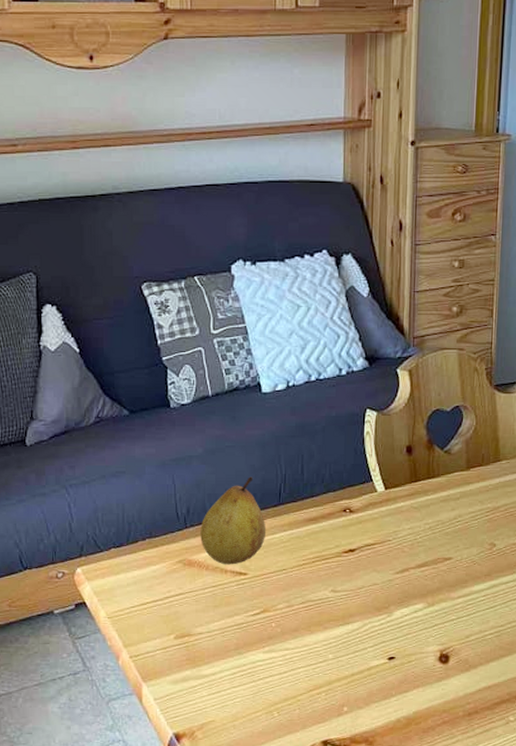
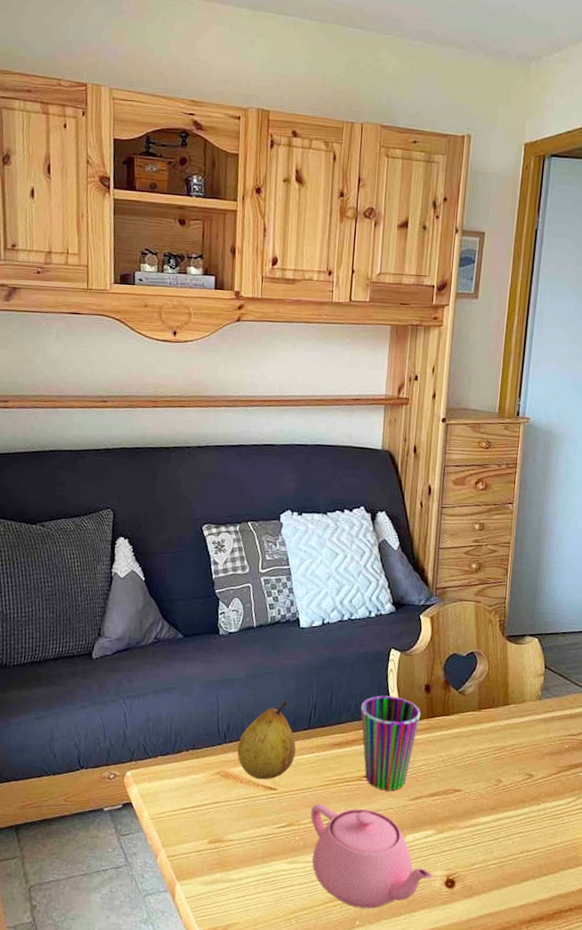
teapot: none [286,586,425,693] -> present [310,804,433,909]
cup: none [336,461,403,566] -> present [360,695,421,791]

